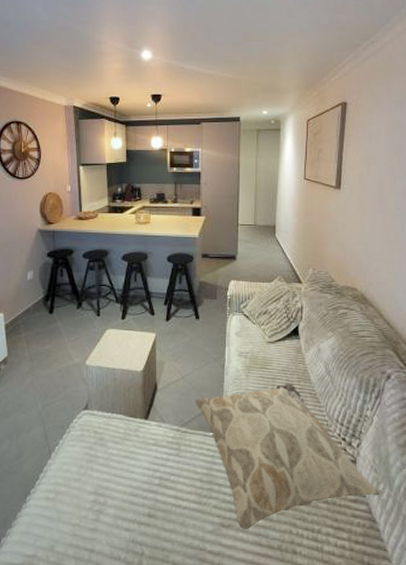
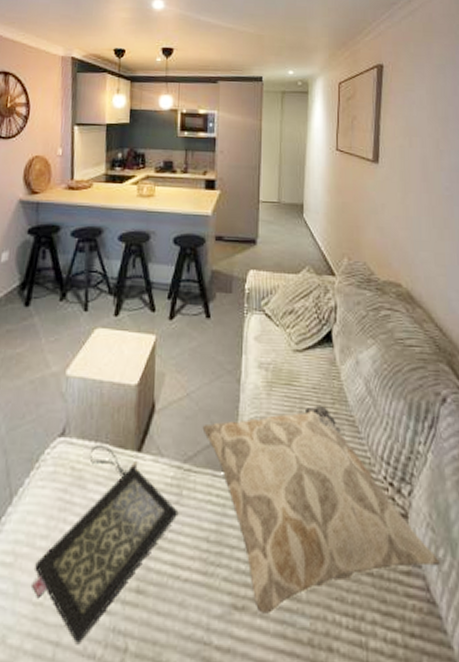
clutch bag: none [70,415,178,551] -> present [32,444,179,645]

